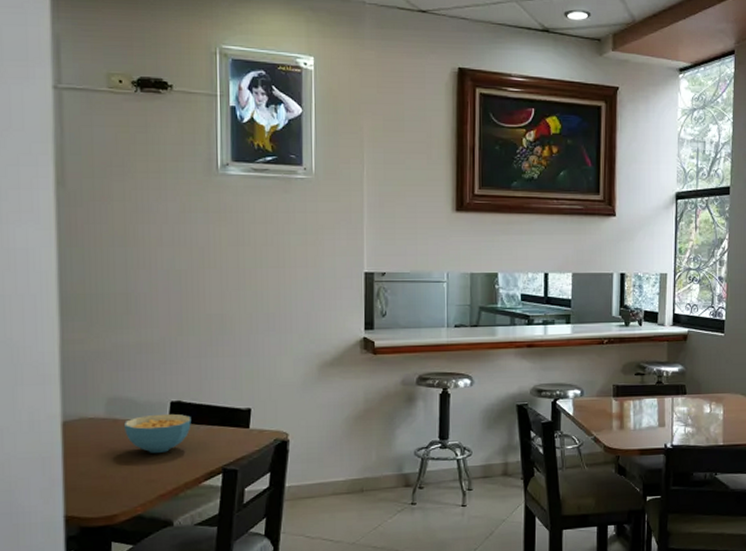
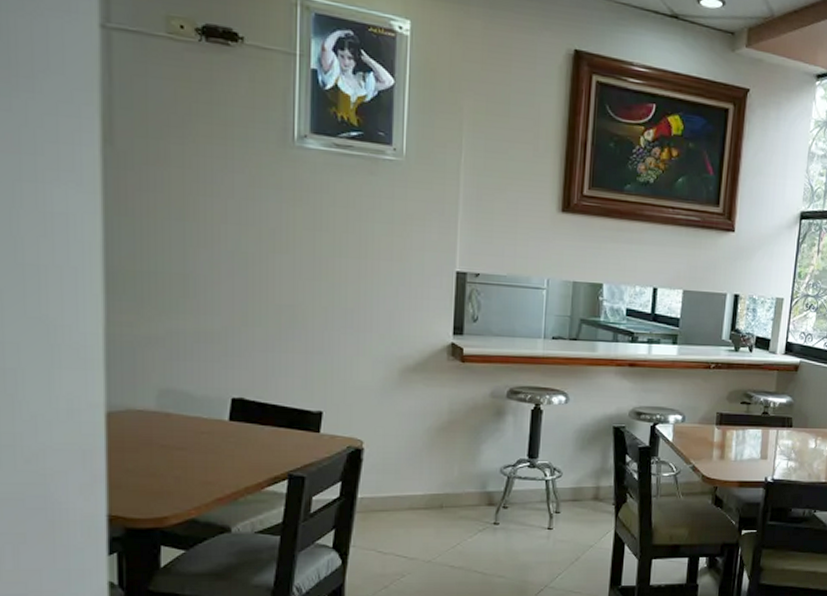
cereal bowl: present [125,413,191,453] -> none [178,410,255,453]

